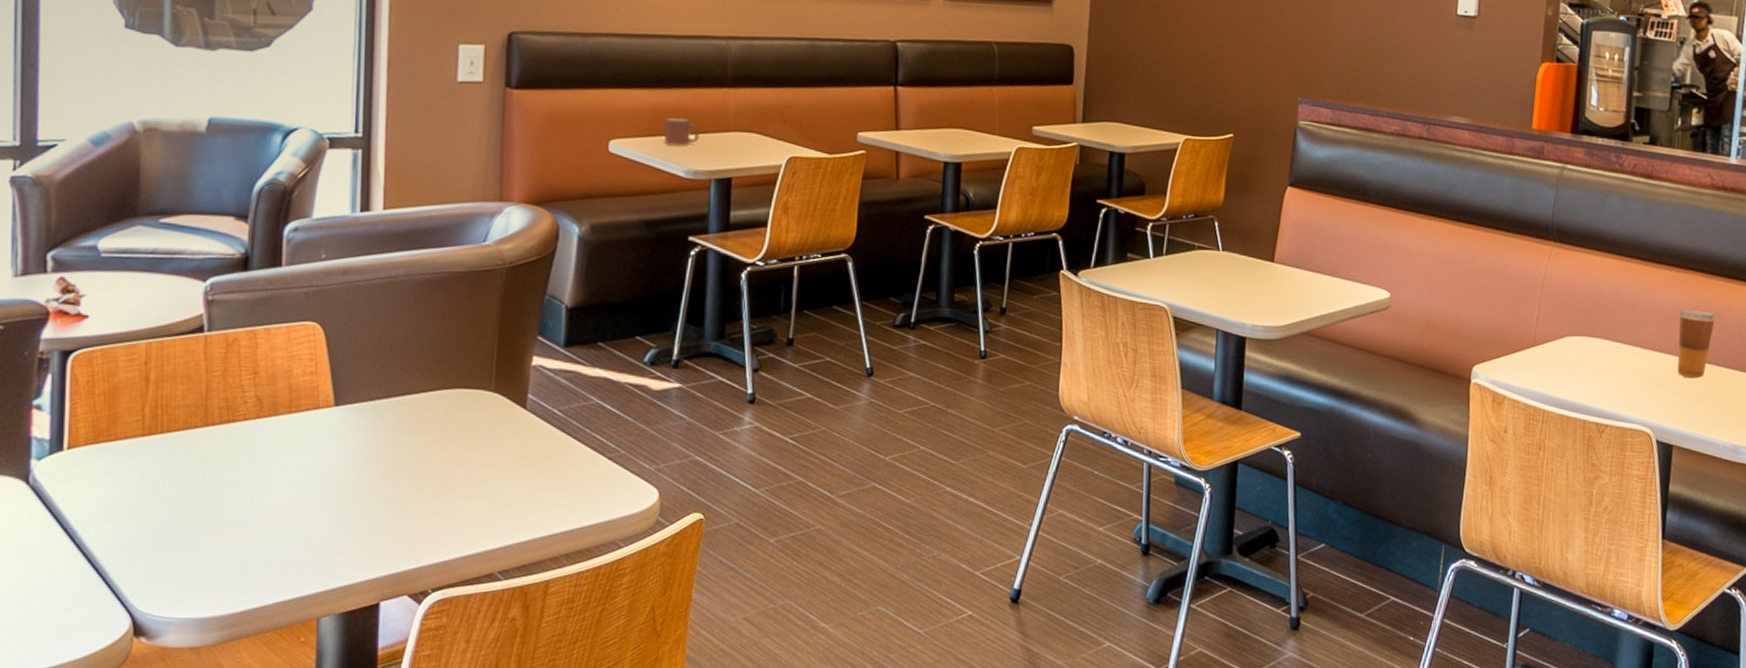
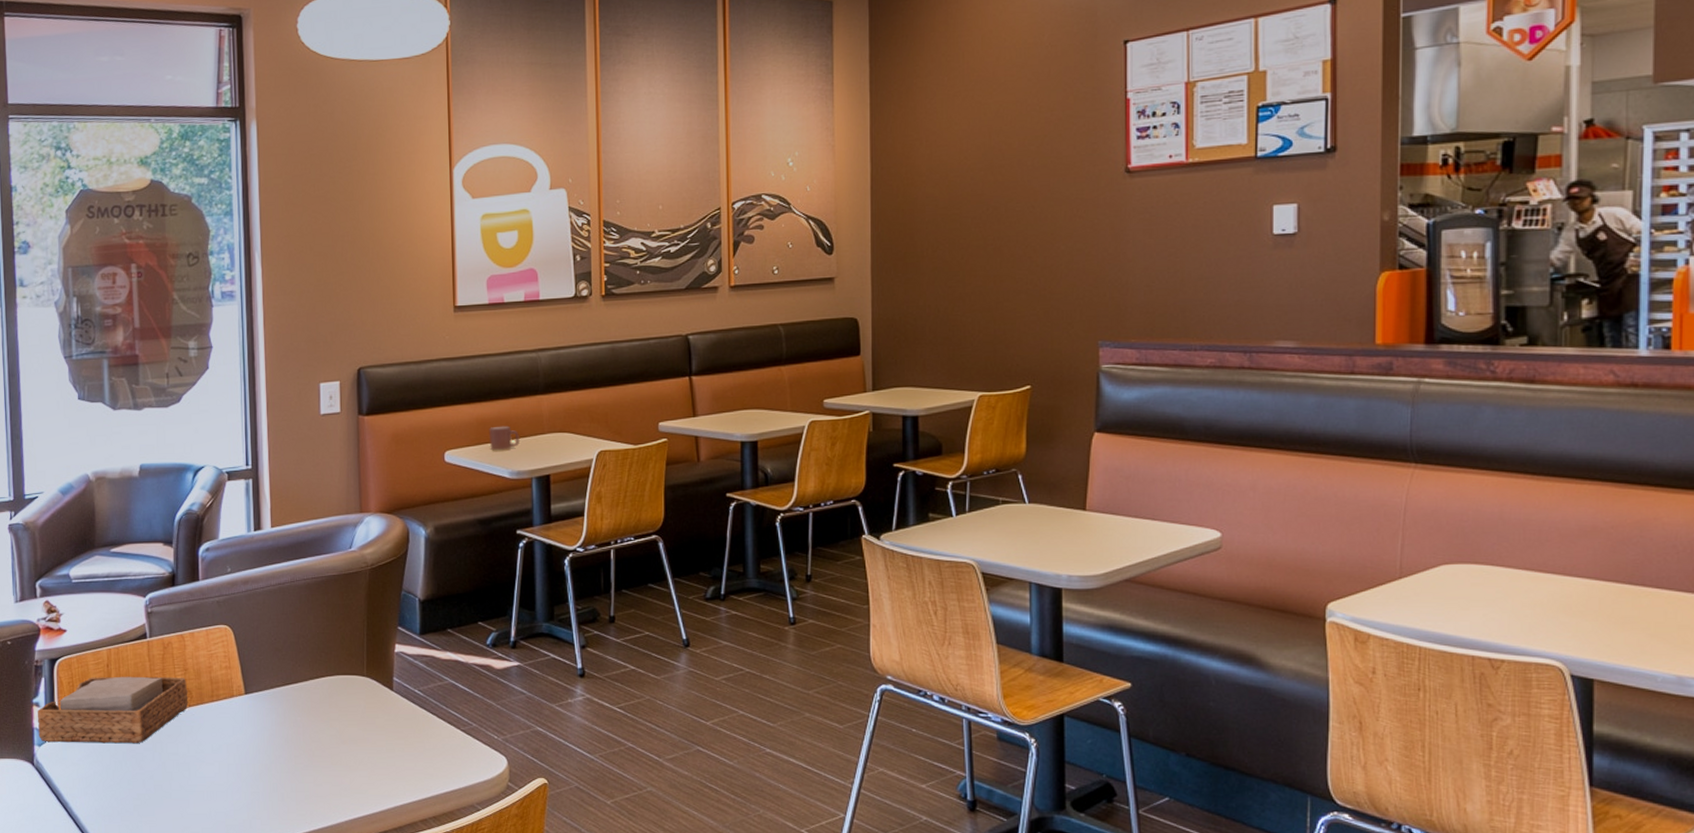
napkin holder: none [39,376,257,461] -> present [37,676,188,744]
beverage cup: present [1677,310,1715,379] -> none [1587,526,1637,603]

